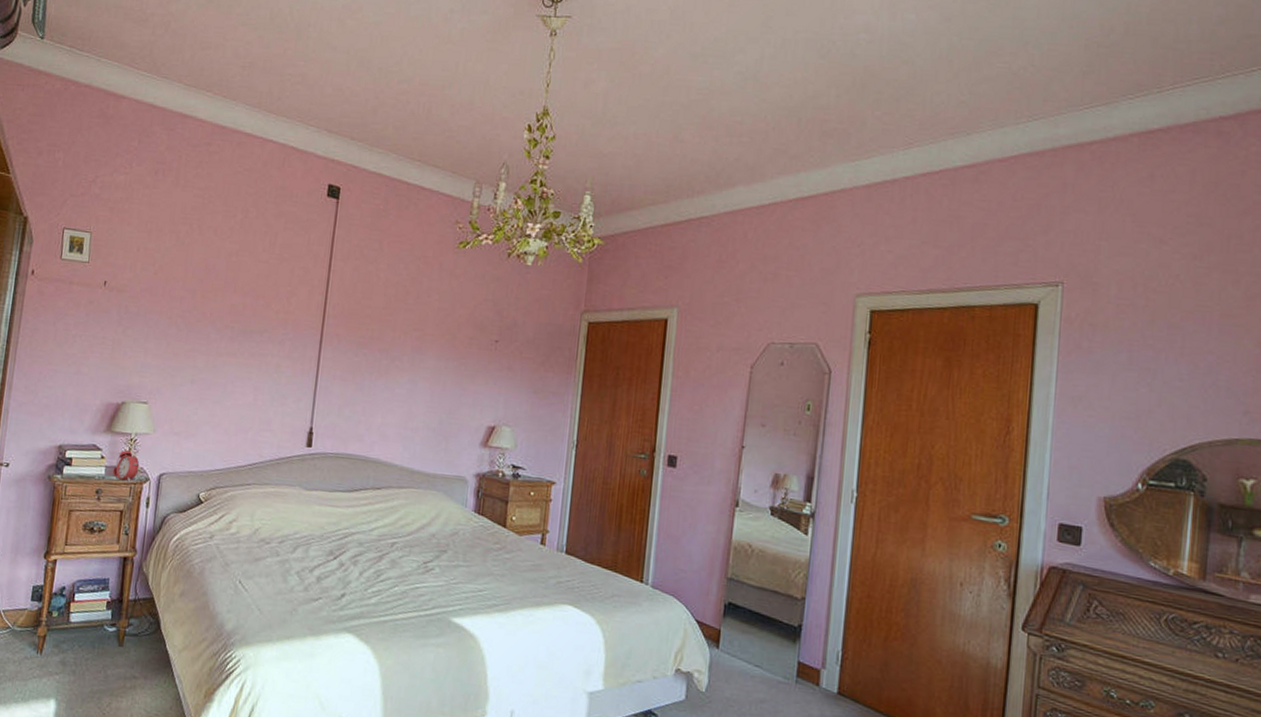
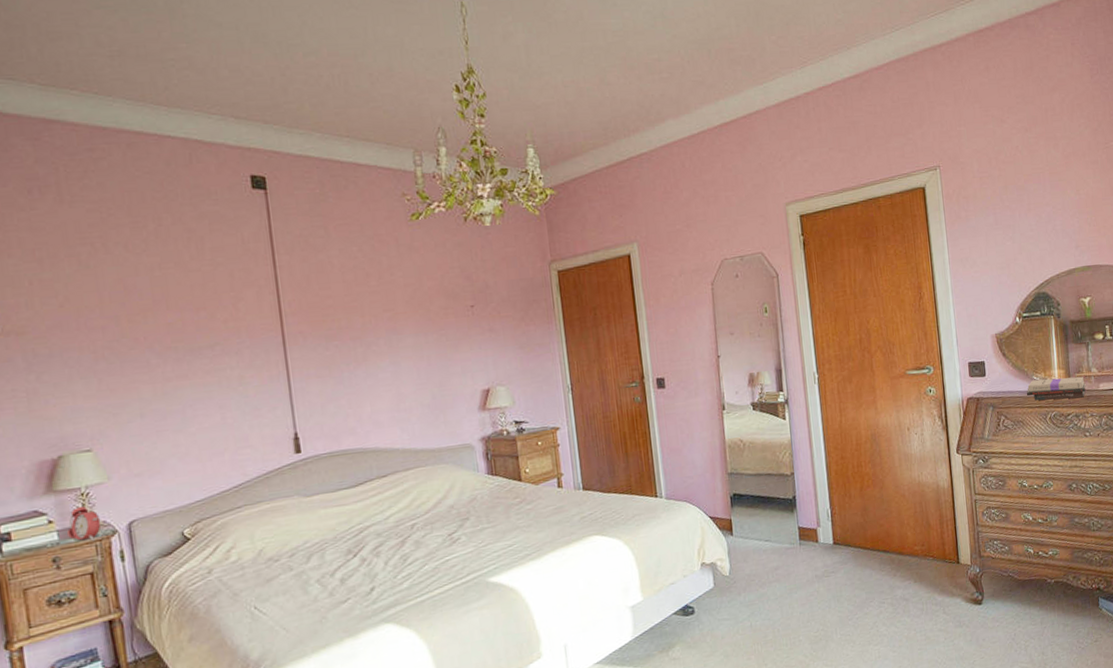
books: none [1135,566,1228,606] -> present [1026,376,1086,401]

